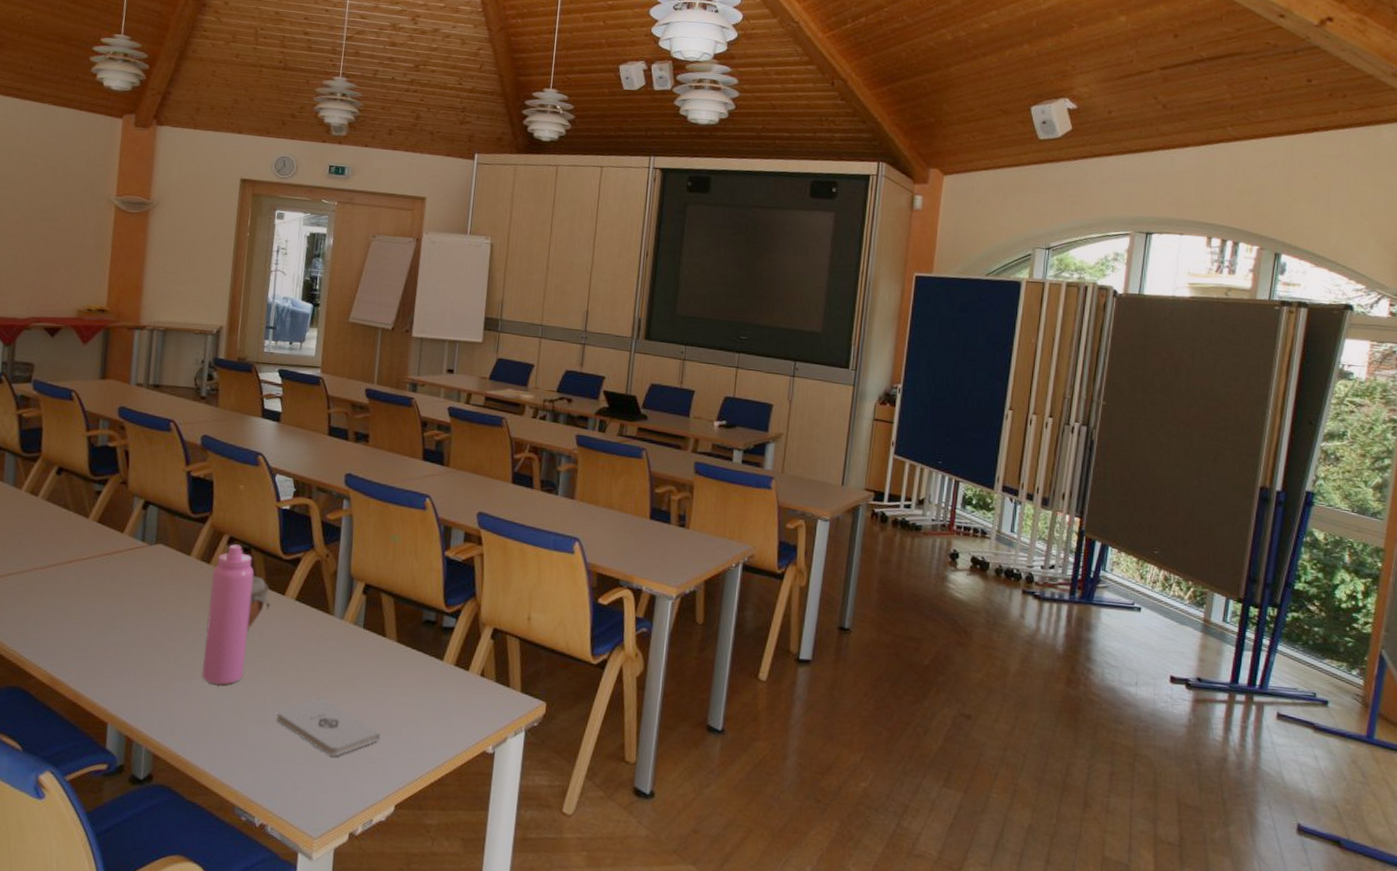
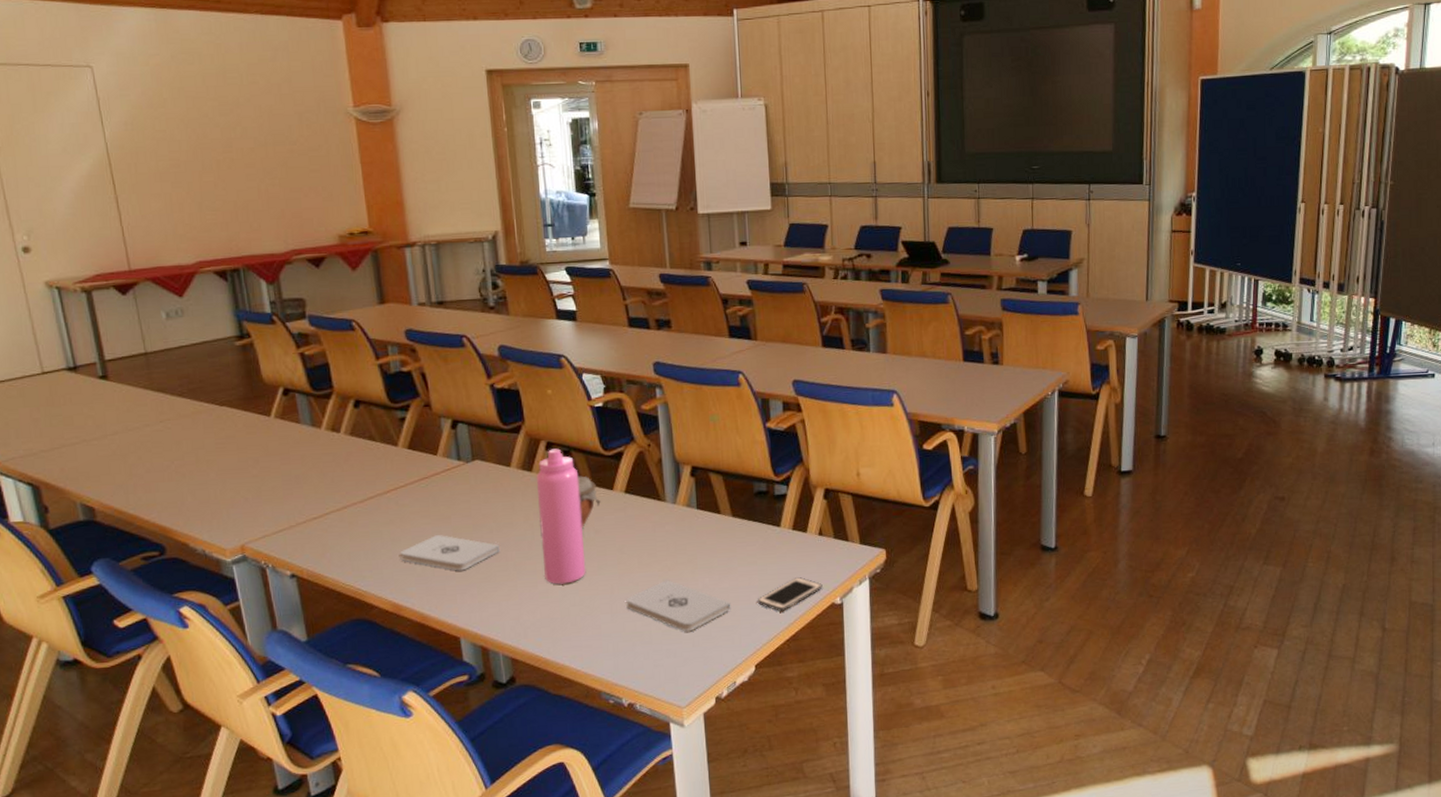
notepad: none [67,612,165,654] -> present [400,534,500,571]
cell phone: none [407,717,477,751] -> present [757,577,823,611]

